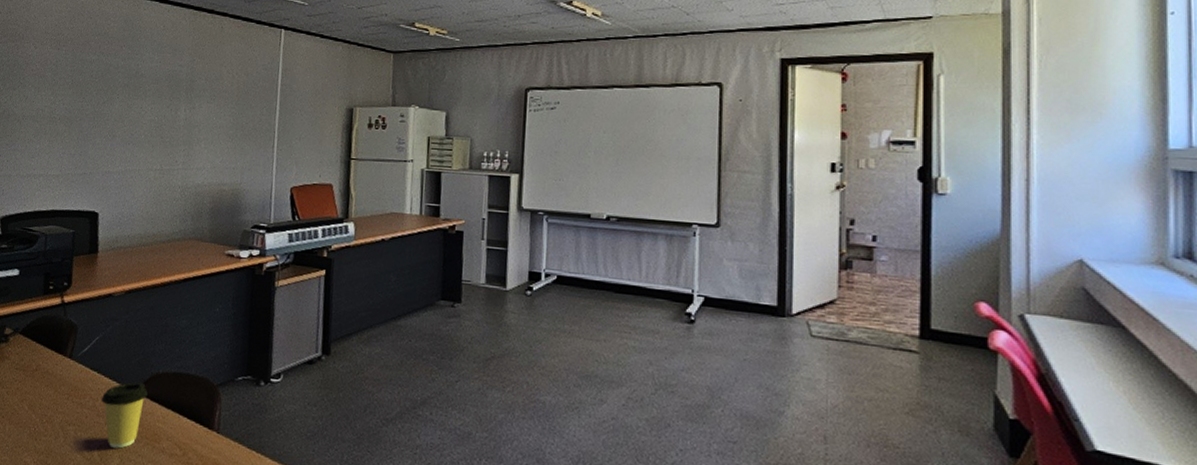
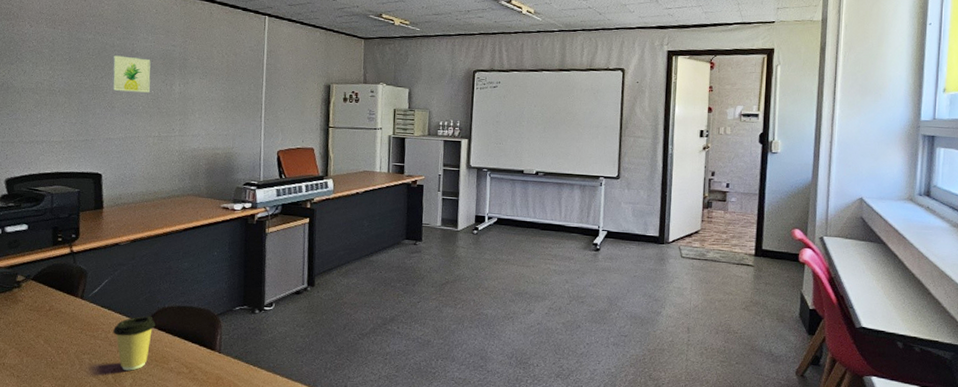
wall art: none [114,78,156,120] -> present [112,55,151,93]

